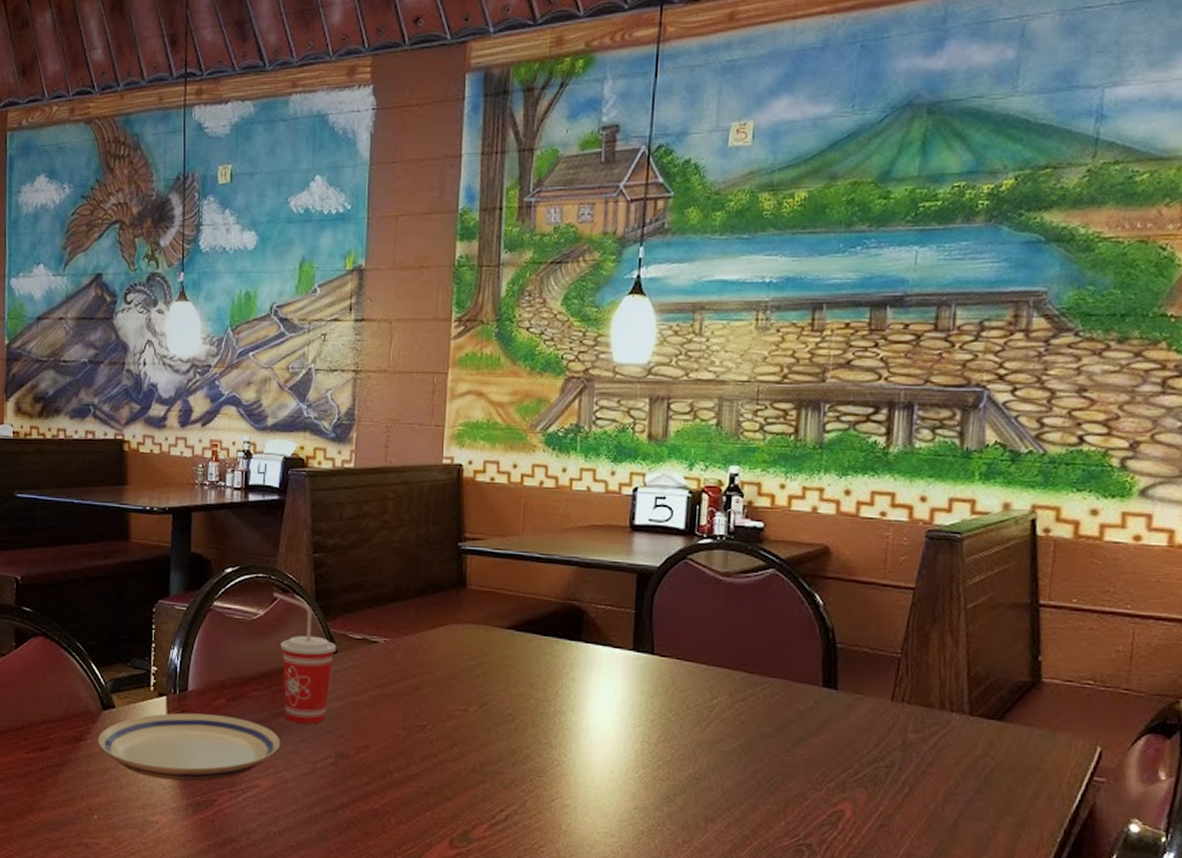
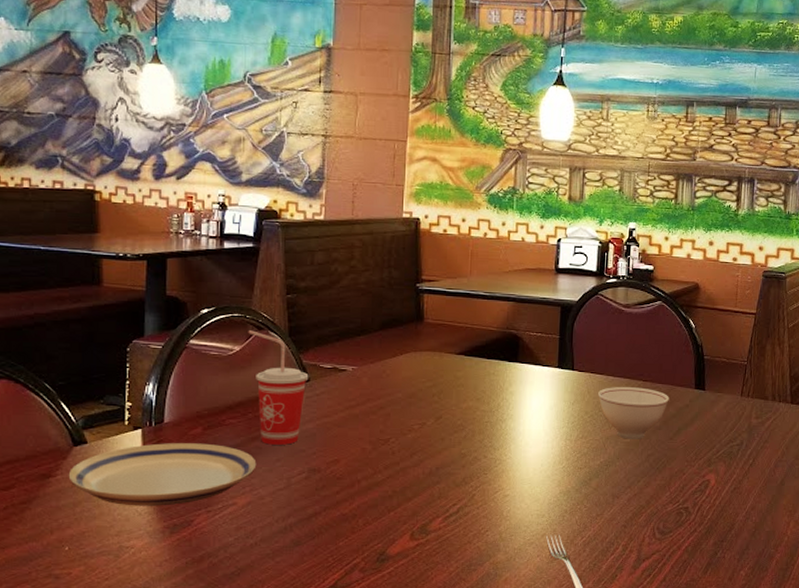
bowl: none [686,678,785,749] -> present [598,387,669,439]

